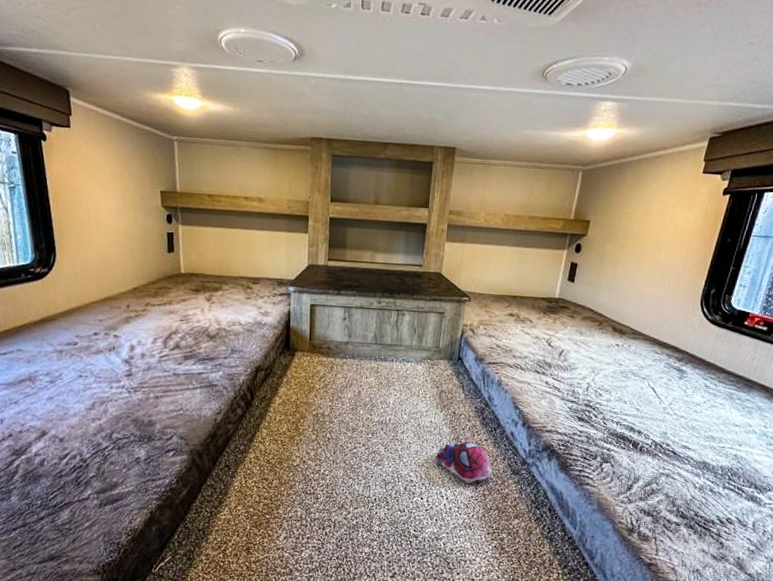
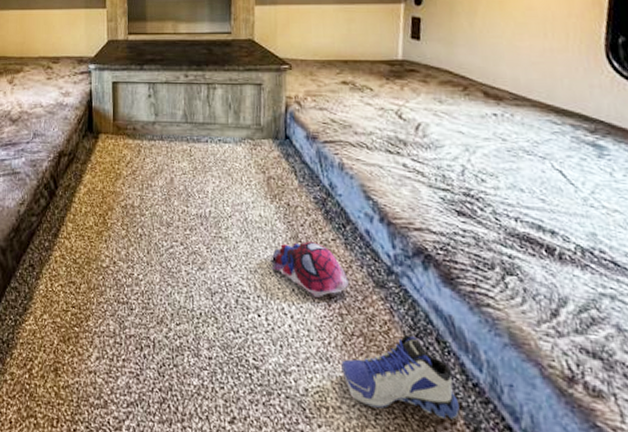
sneaker: none [479,506,557,562] -> present [341,334,460,420]

